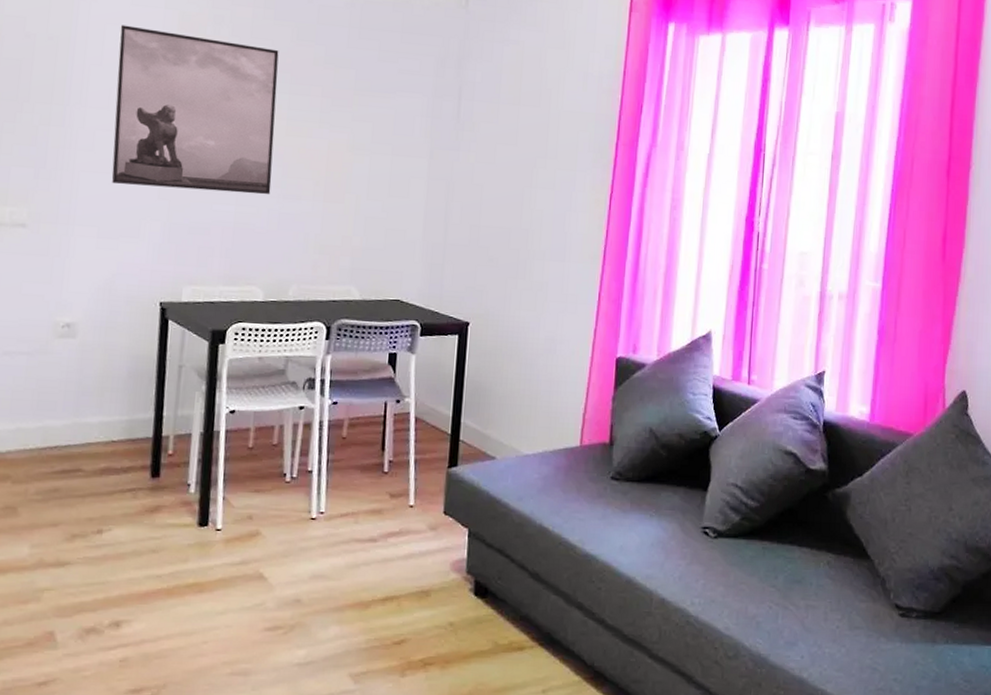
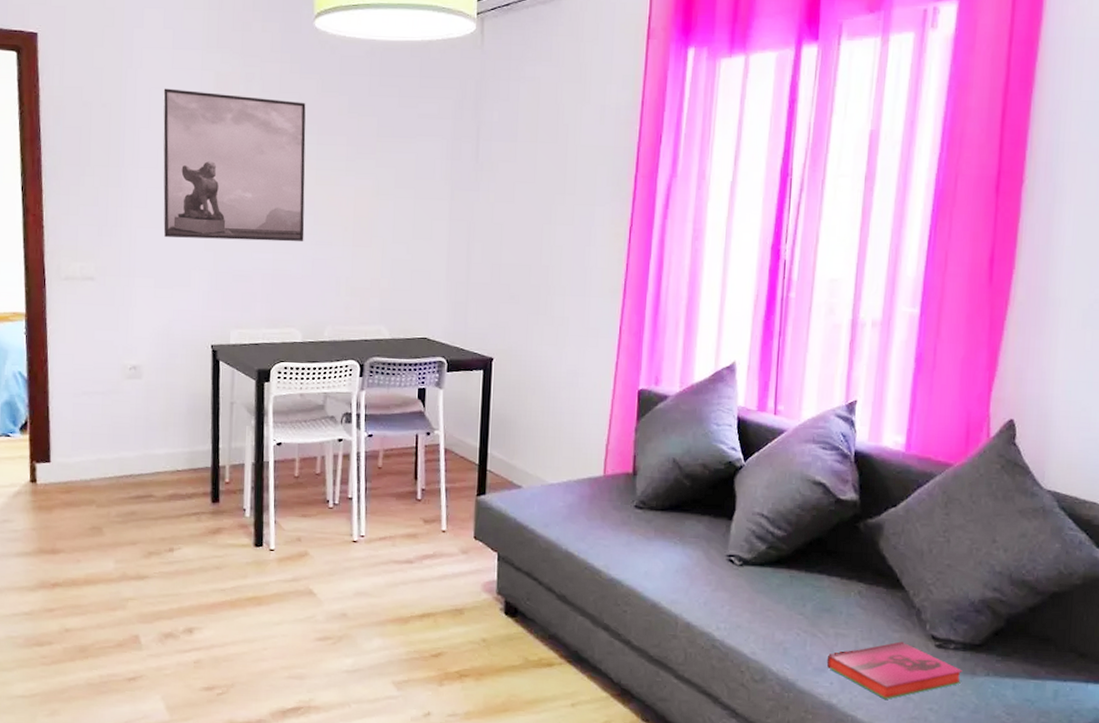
hardback book: none [797,611,924,671] -> present [826,641,963,699]

